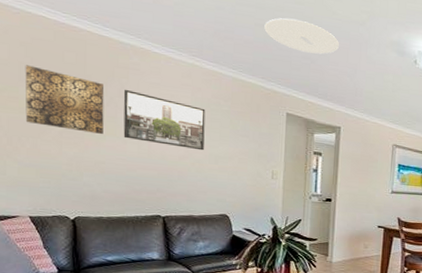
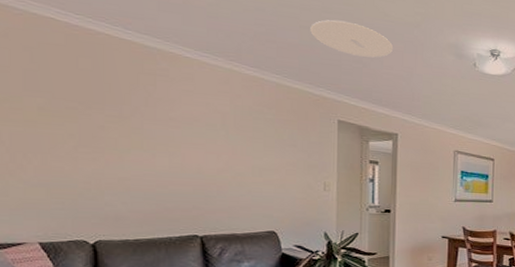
wall art: present [25,65,105,134] -> none [30,72,128,147]
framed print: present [123,90,206,151] -> none [150,98,247,163]

